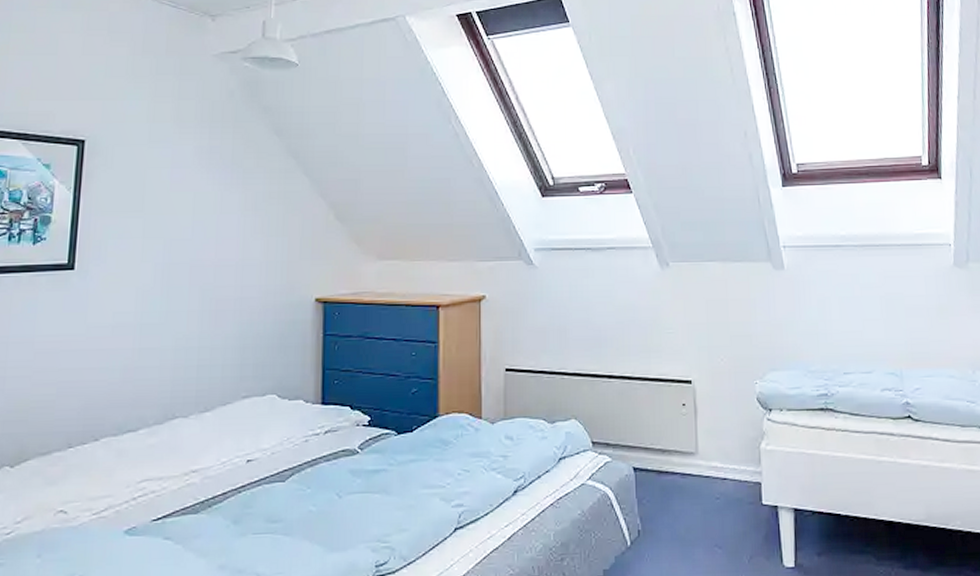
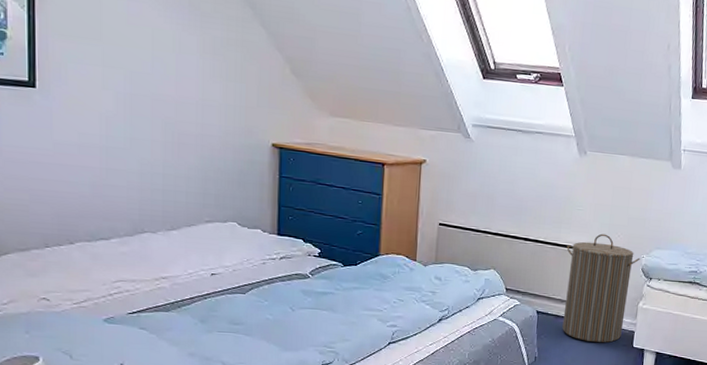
laundry hamper: none [660,359,753,503] -> present [562,233,640,343]

